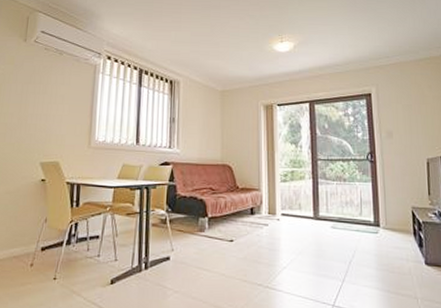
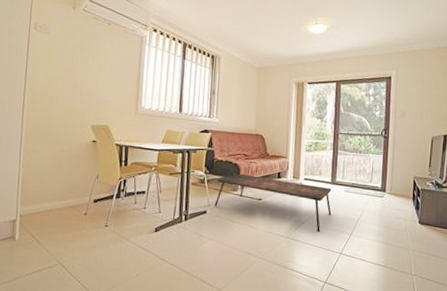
coffee table: none [179,211,317,280] -> present [214,174,332,233]

